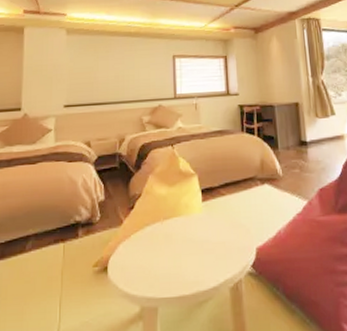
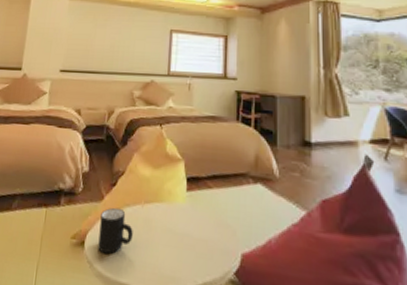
mug: none [121,229,155,275] -> present [98,207,133,254]

